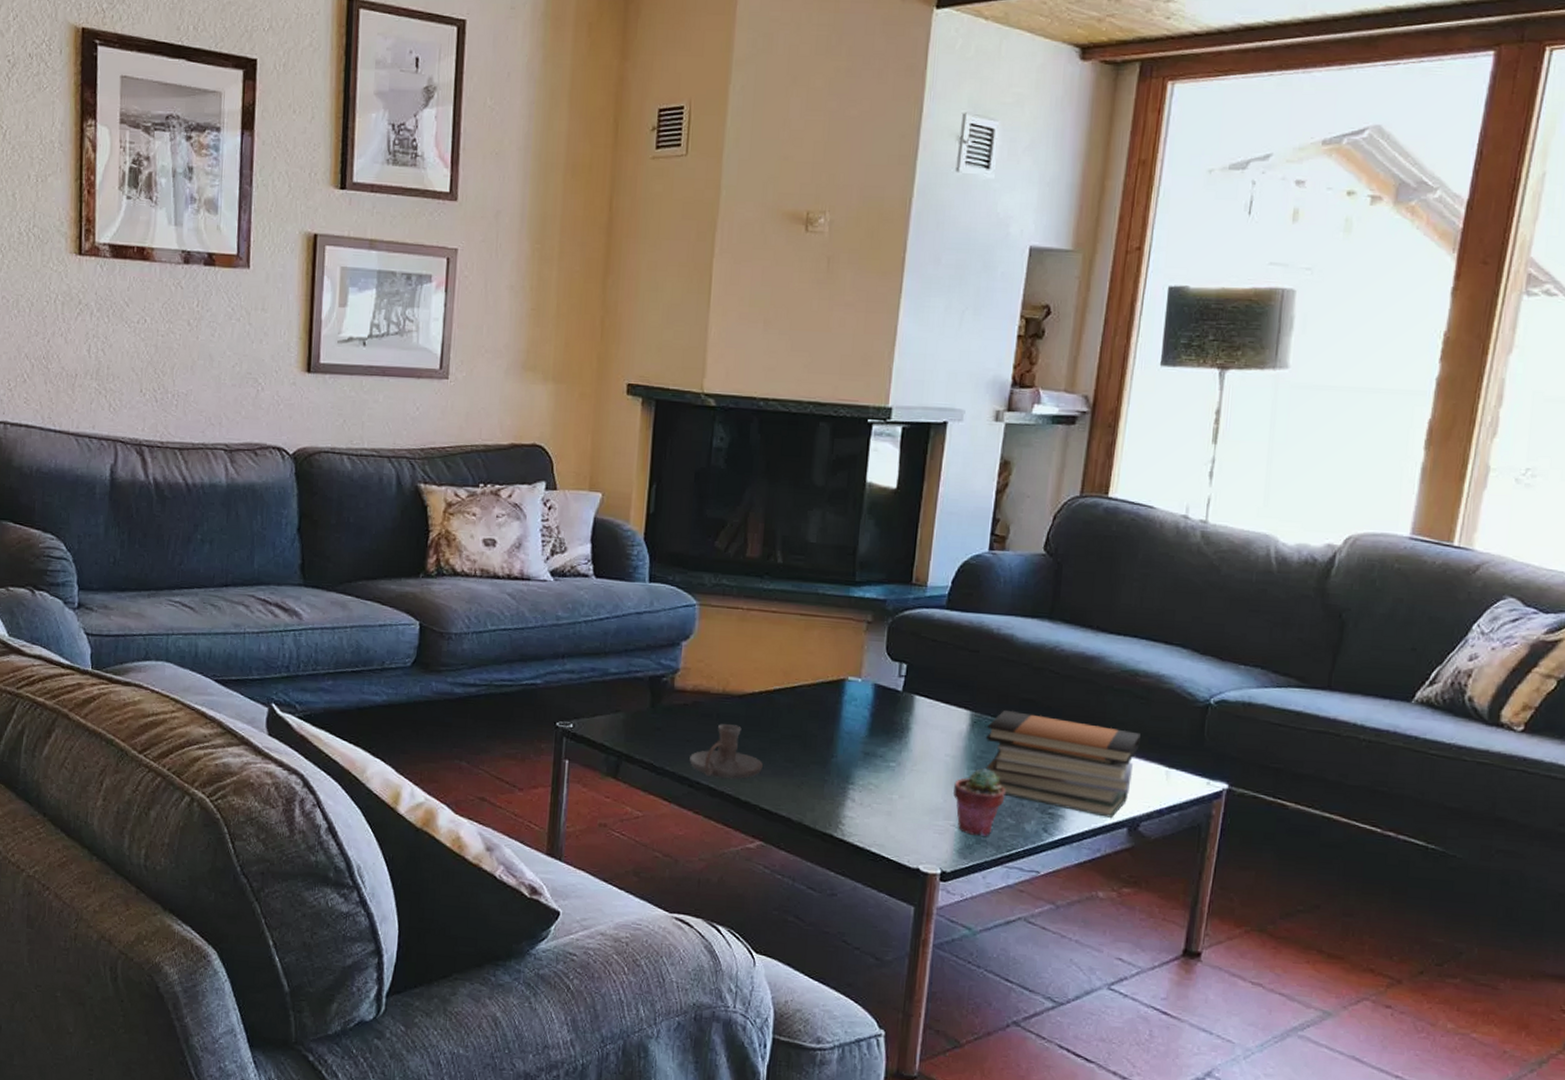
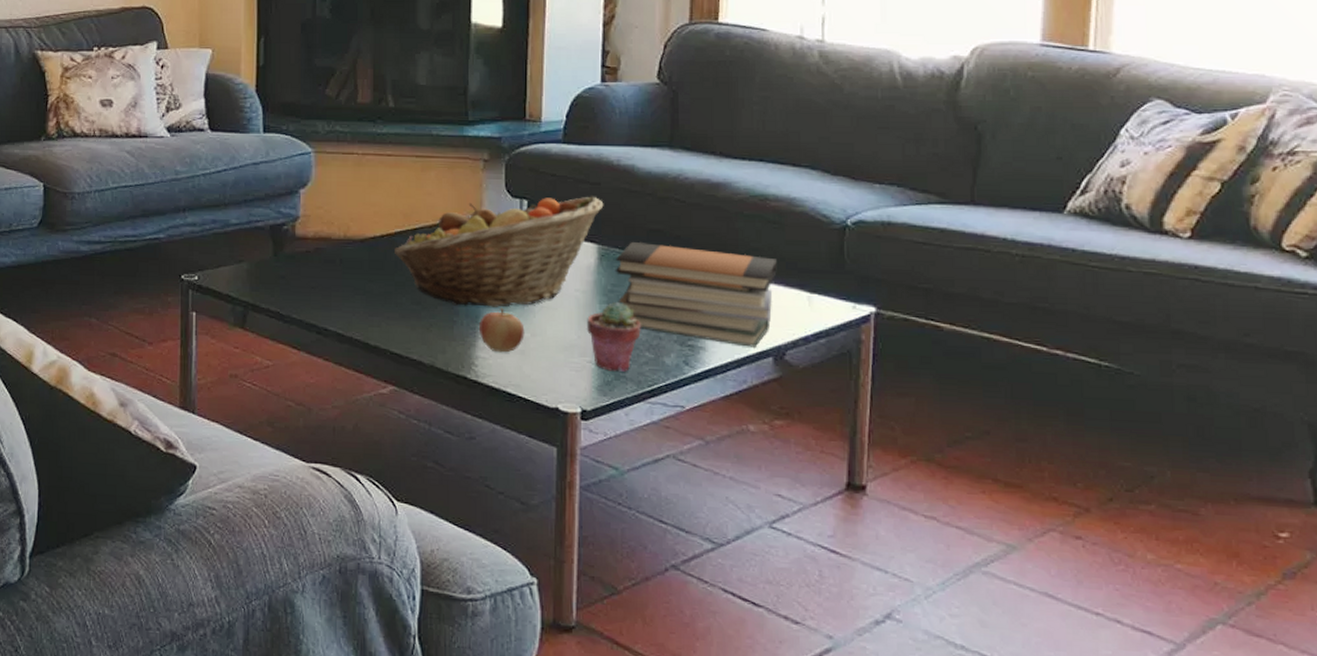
candle holder: present [690,724,763,780] -> none [316,269,389,324]
fruit basket: none [771,662,981,768] -> present [393,196,604,307]
apple: none [849,769,893,813] -> present [479,307,525,353]

